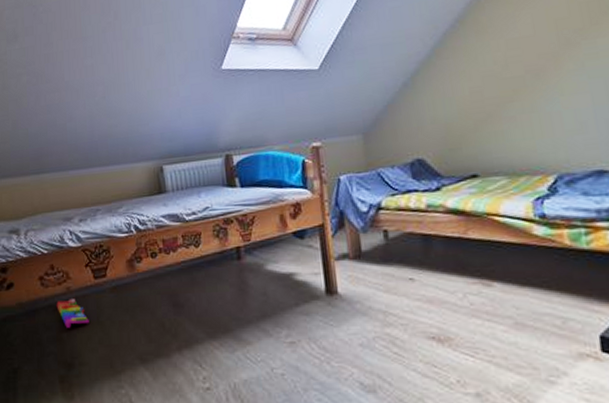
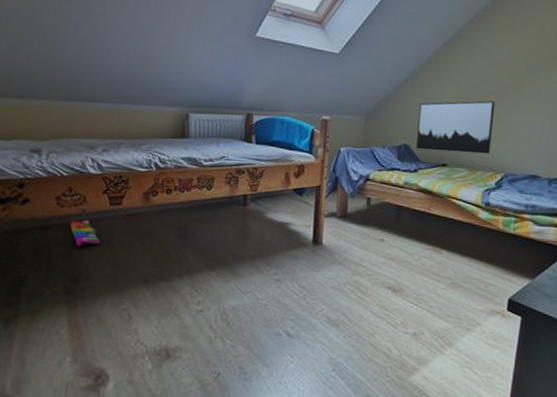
wall art: none [427,88,533,163] -> present [416,101,495,154]

